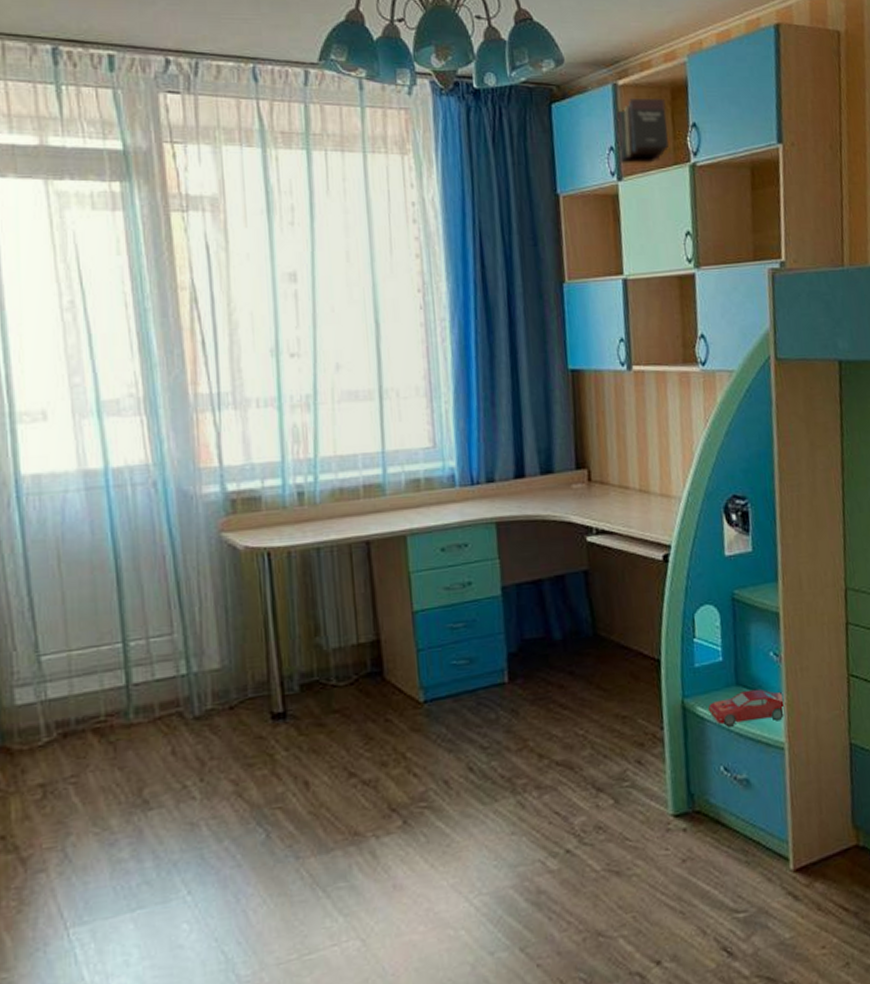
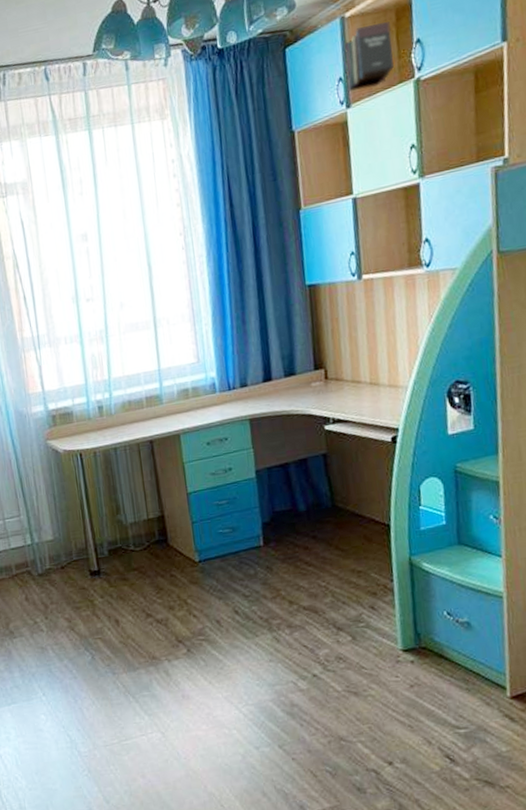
toy car: present [707,689,785,727] -> none [432,547,504,579]

